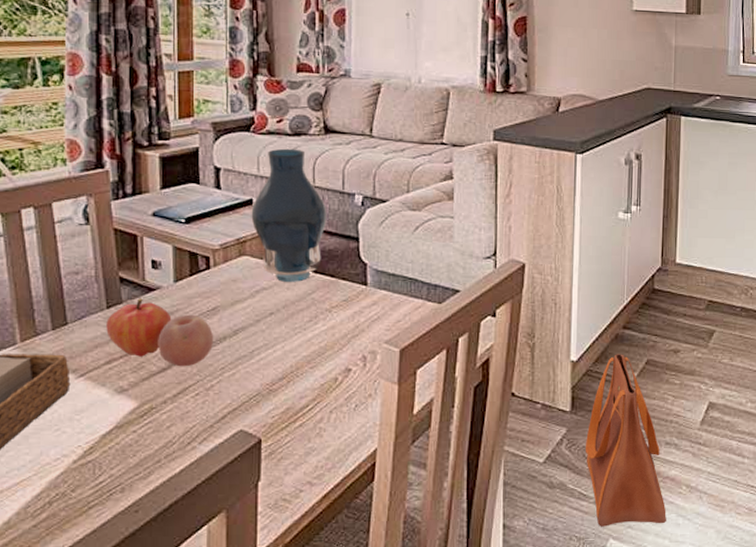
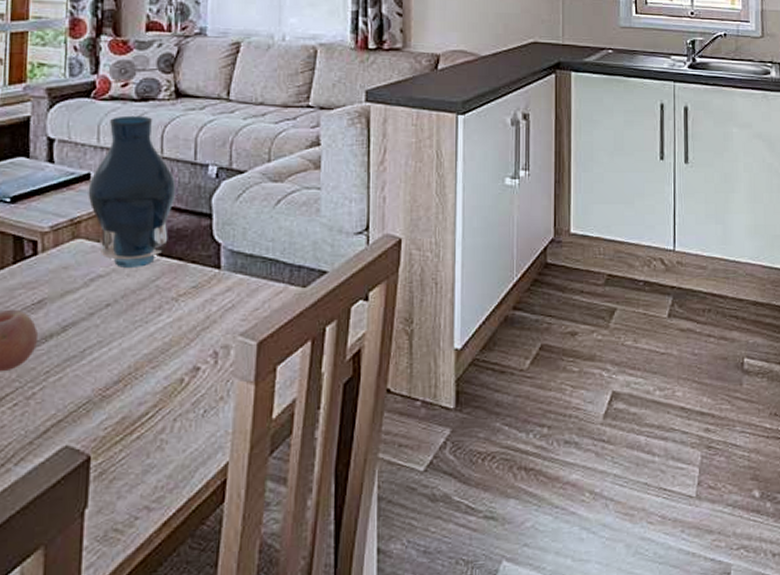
shopping bag: present [585,354,666,527] -> none [472,339,568,546]

